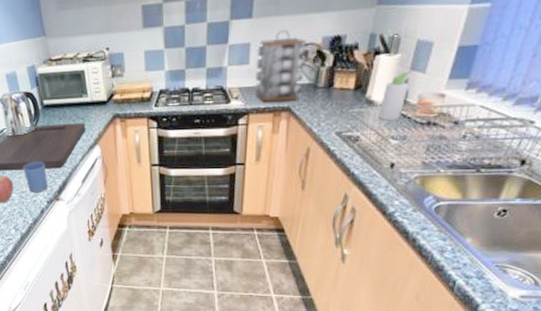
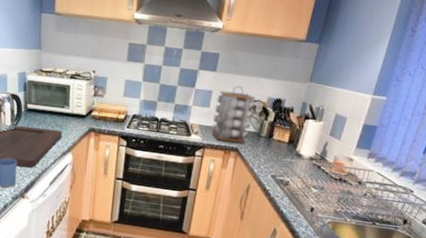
bottle: present [379,68,415,121] -> none [304,134,333,174]

